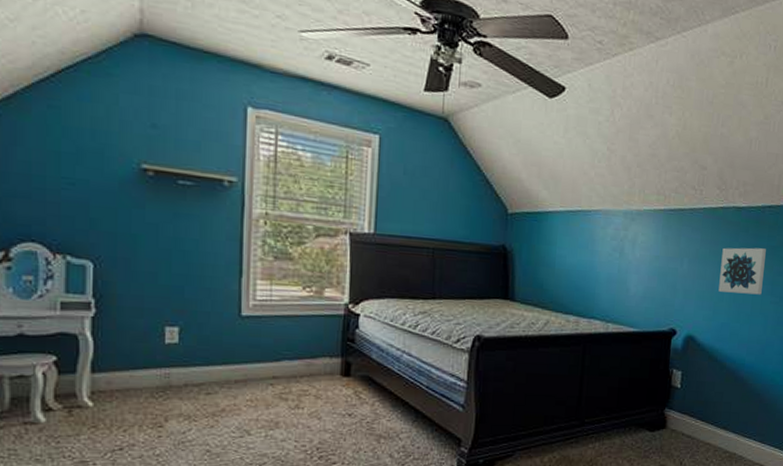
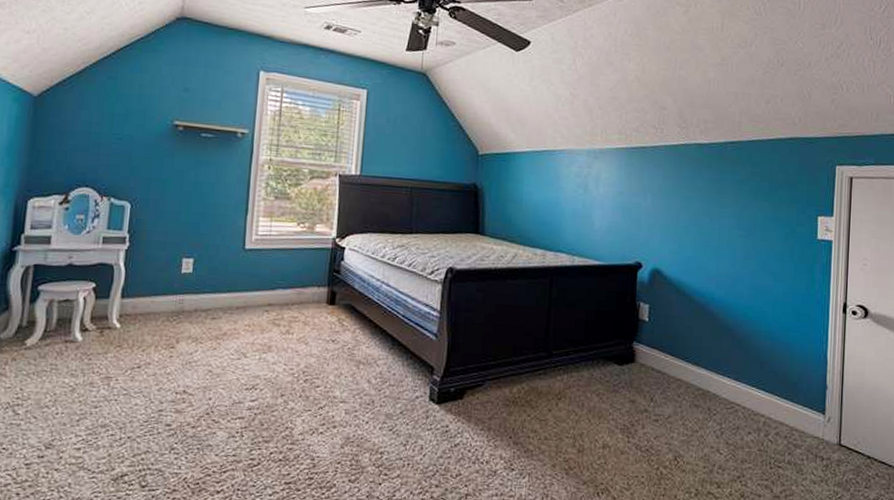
wall art: present [718,247,766,295] -> none [683,182,731,229]

